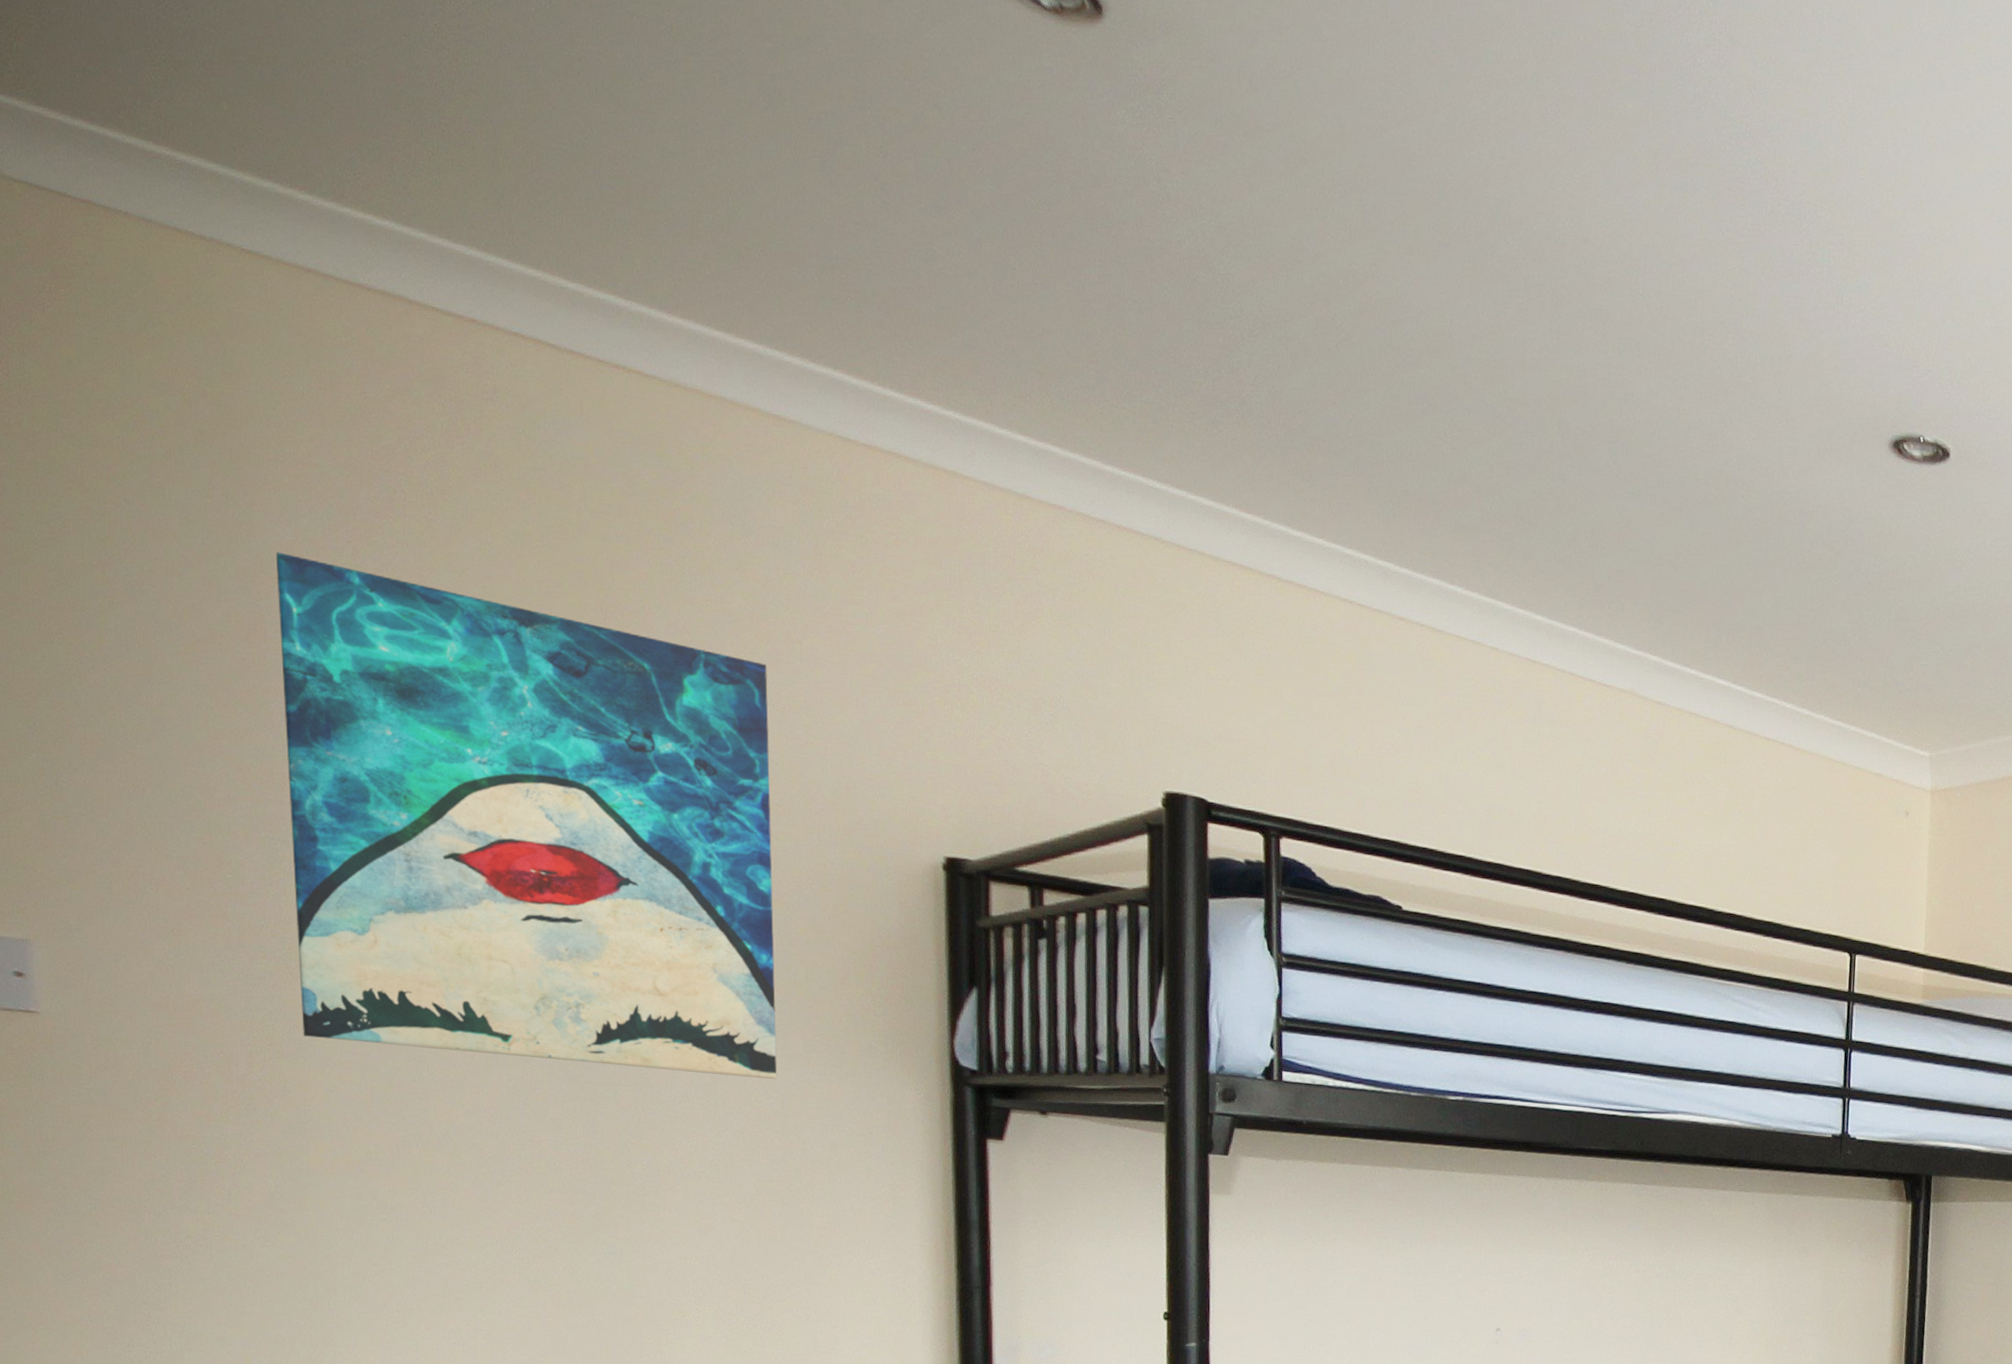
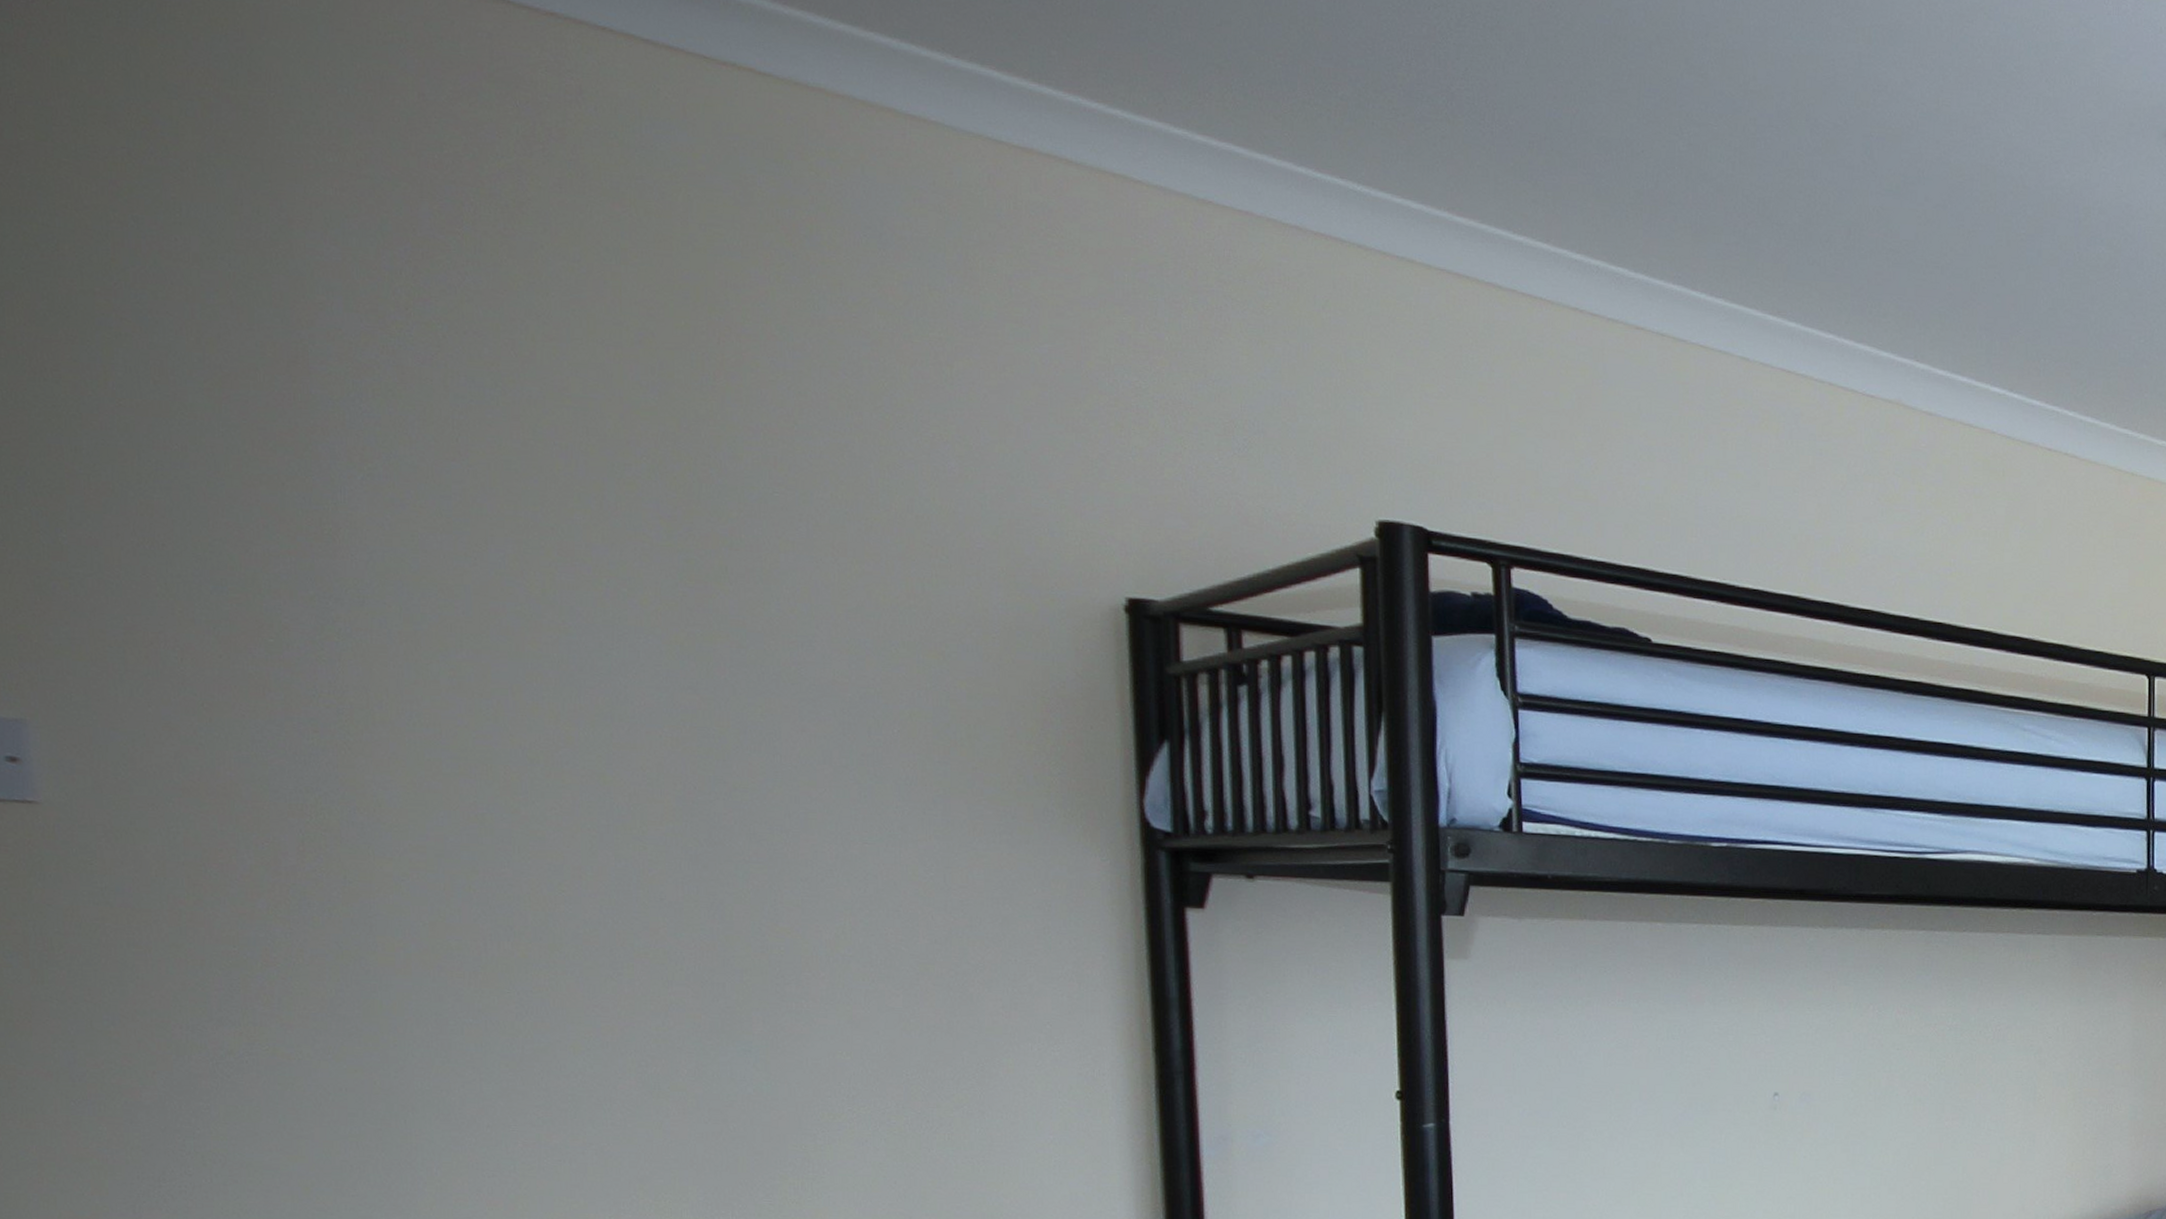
wall art: present [275,551,778,1079] -> none [319,273,938,850]

